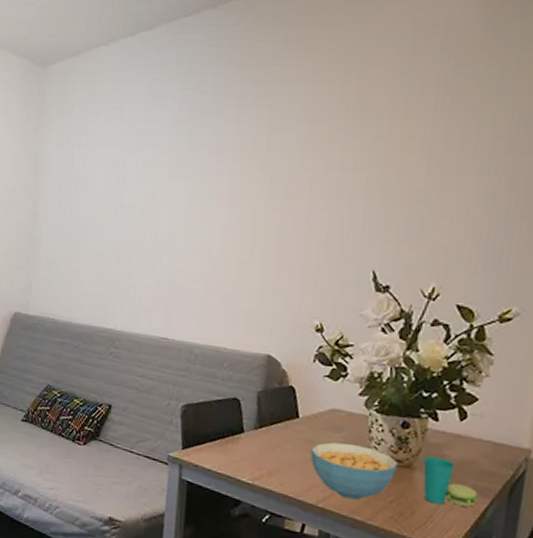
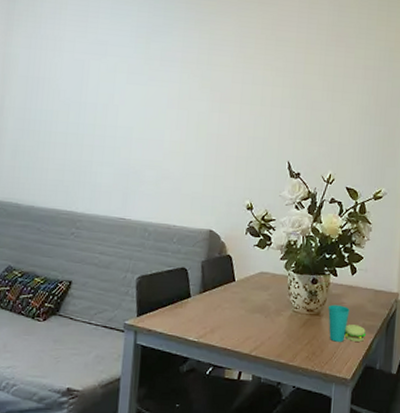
cereal bowl: present [310,442,399,500] -> none [244,299,311,346]

